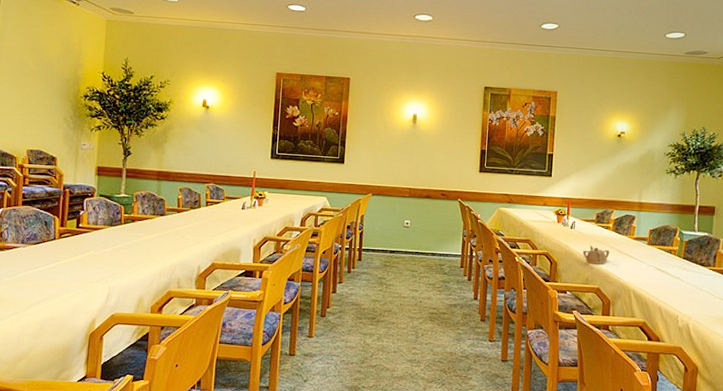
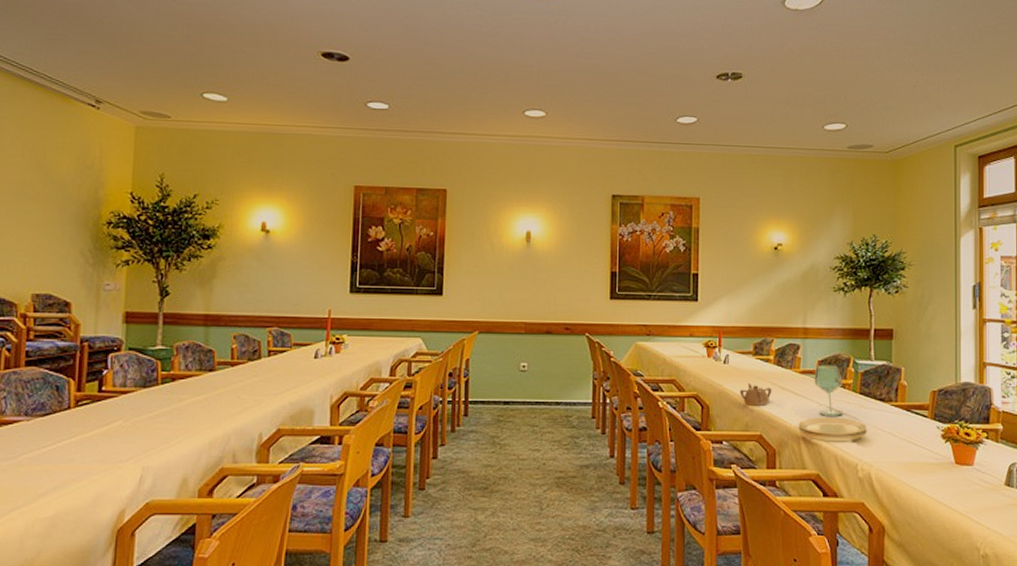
plate: none [630,276,689,298] -> present [798,417,868,442]
wine glass: none [645,233,670,276] -> present [814,365,842,416]

